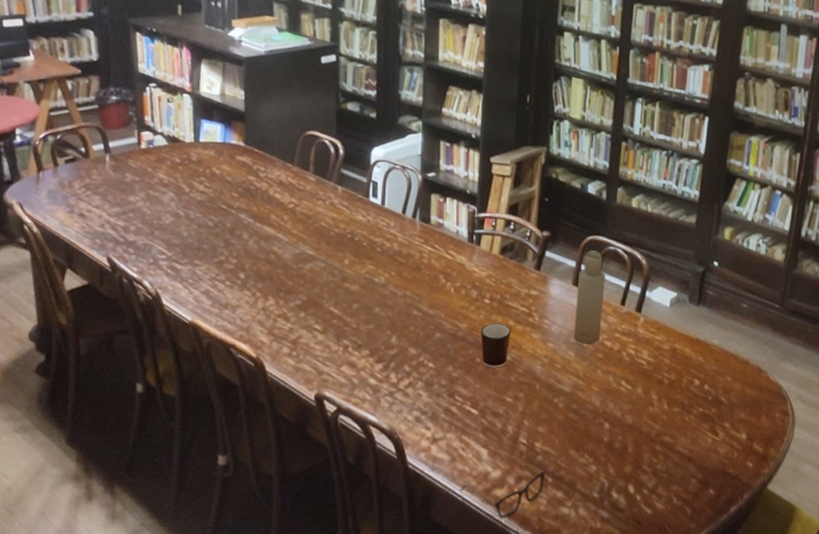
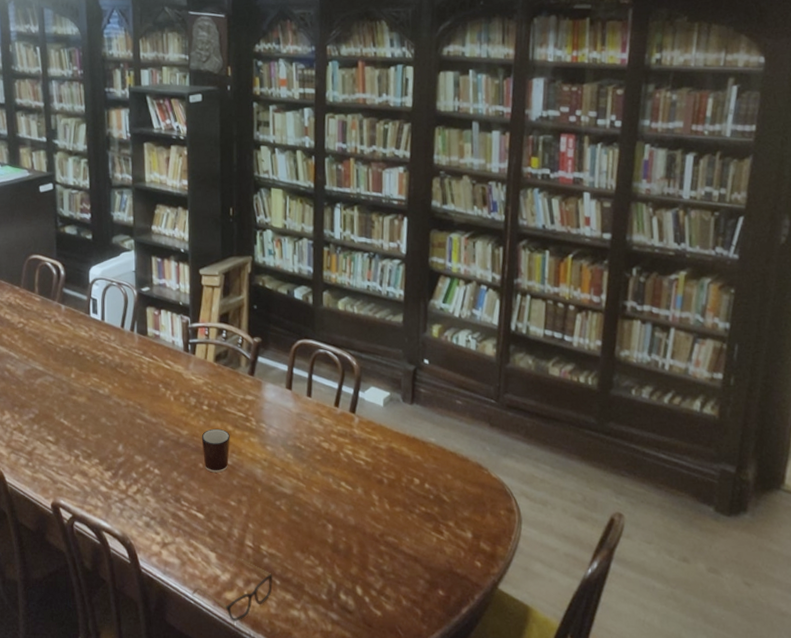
bottle: present [574,250,605,344] -> none [290,354,318,446]

